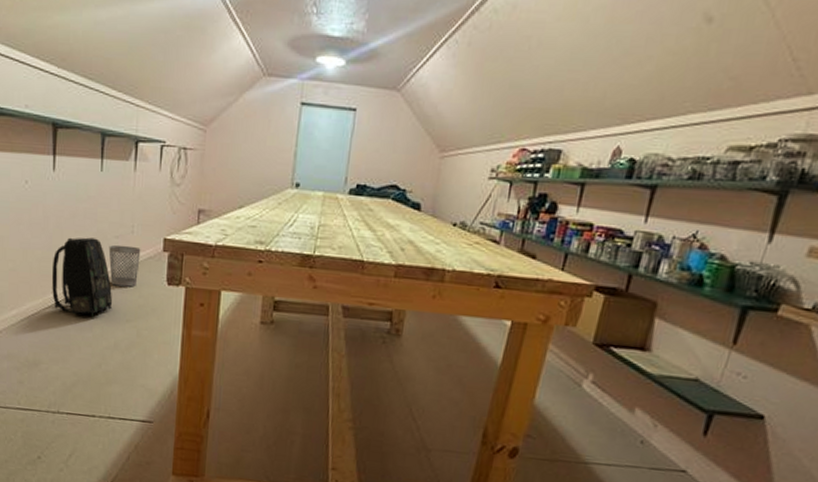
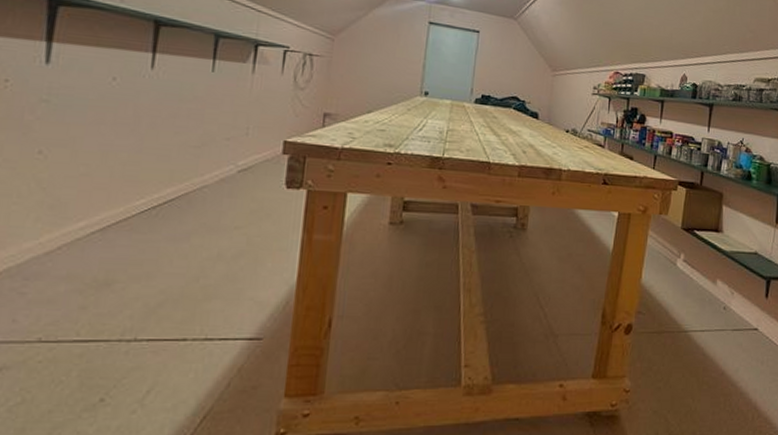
backpack: present [51,237,113,318] -> none [138,139,219,227]
wastebasket: present [108,244,141,287] -> none [216,147,256,192]

